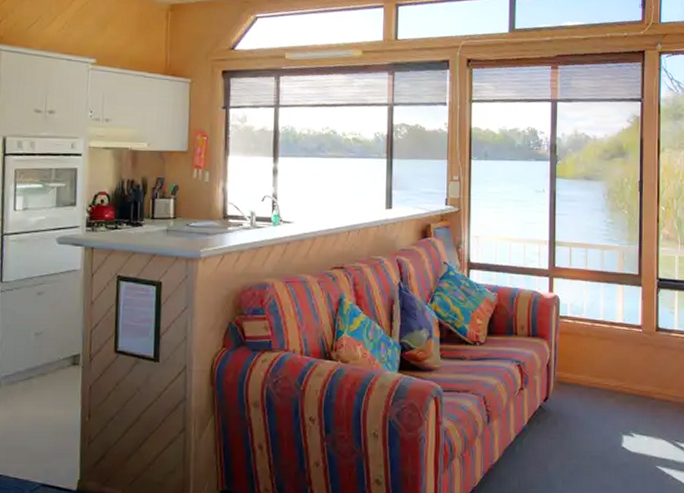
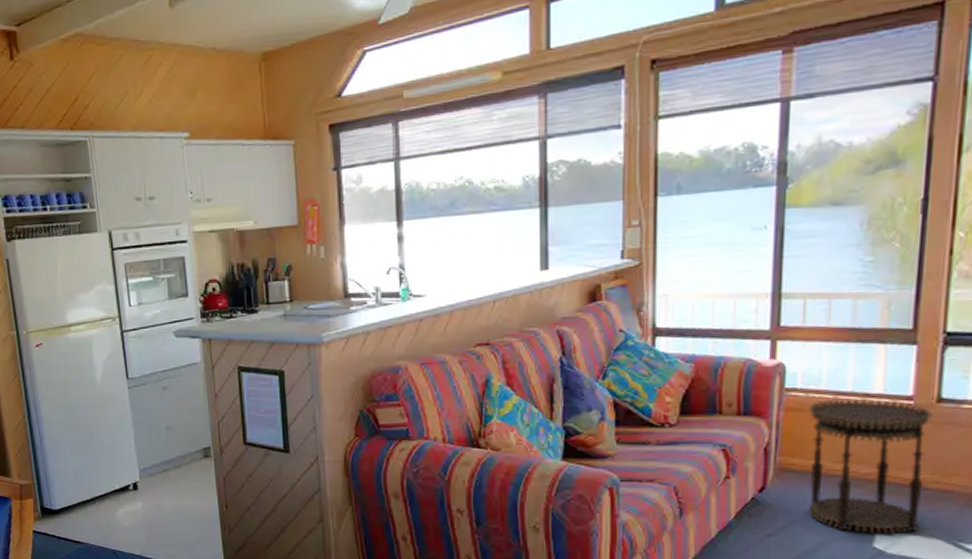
side table: none [575,326,654,436] -> present [808,398,933,534]

